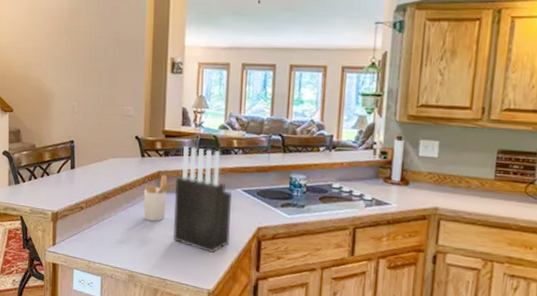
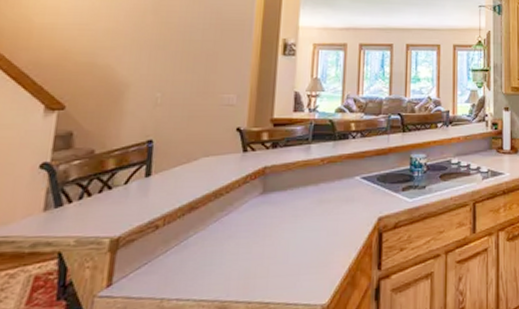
utensil holder: present [143,175,176,221] -> none [243,170,285,229]
knife block: present [174,145,232,253] -> none [280,133,350,257]

